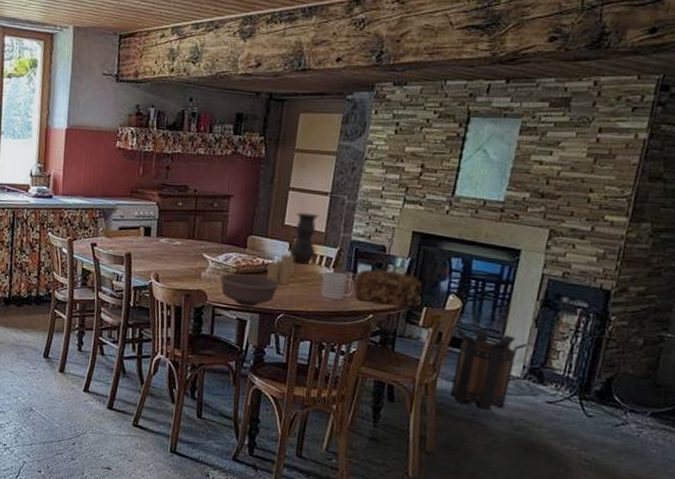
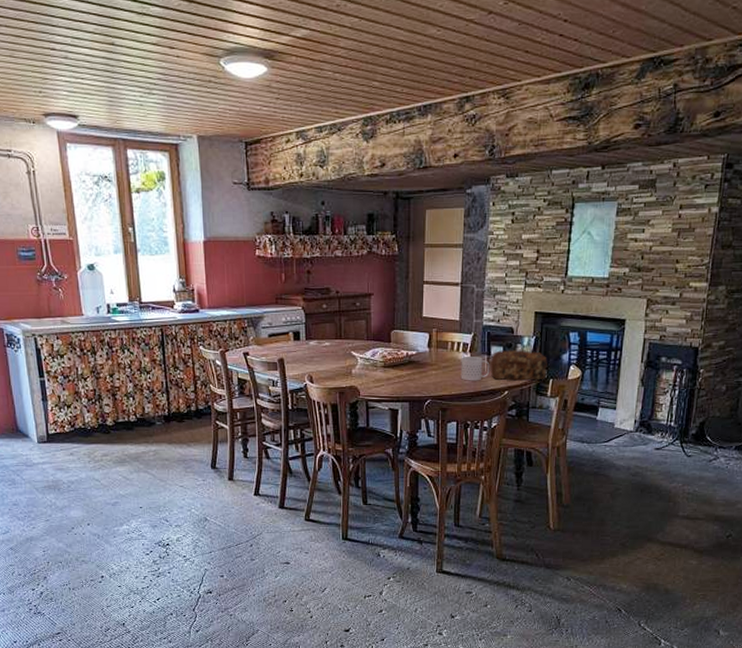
bowl: present [220,273,280,307] -> none [370,366,424,396]
candle: present [267,251,294,286] -> none [411,341,434,373]
vase: present [288,212,319,265] -> none [429,303,454,353]
decorative basket: present [450,327,528,410] -> none [578,393,637,462]

